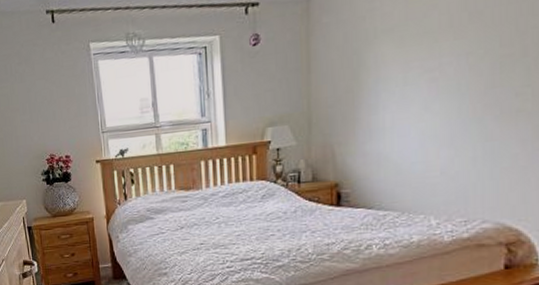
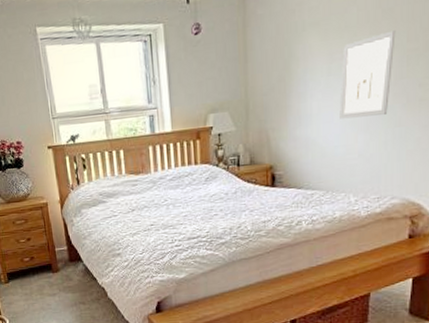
wall art: none [417,34,486,133] -> present [339,30,396,119]

